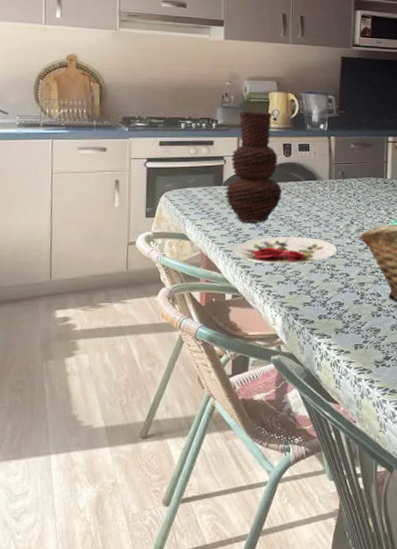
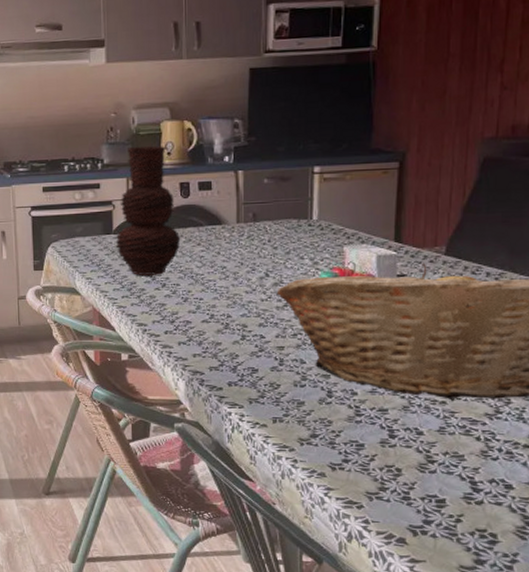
plate: present [235,237,337,264] -> none [129,291,249,323]

